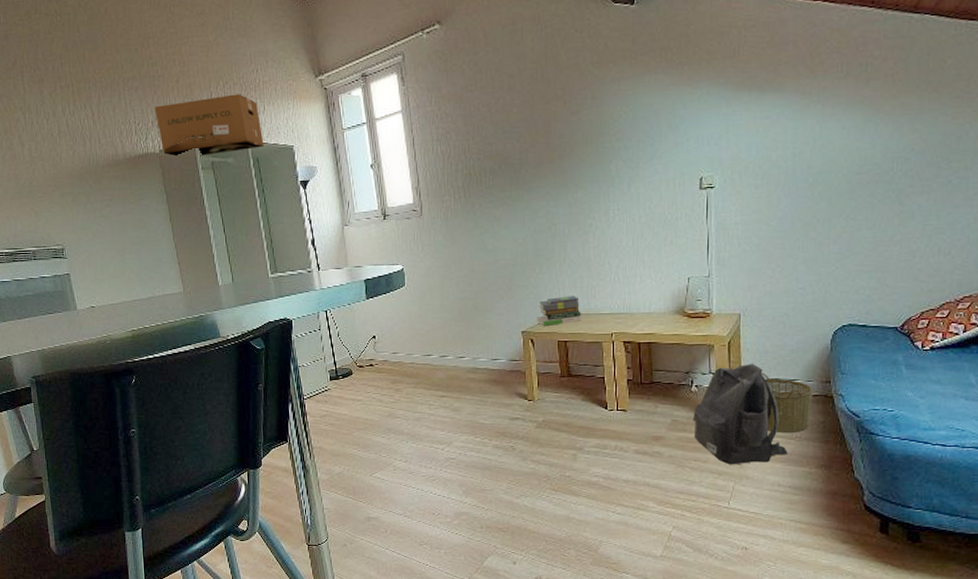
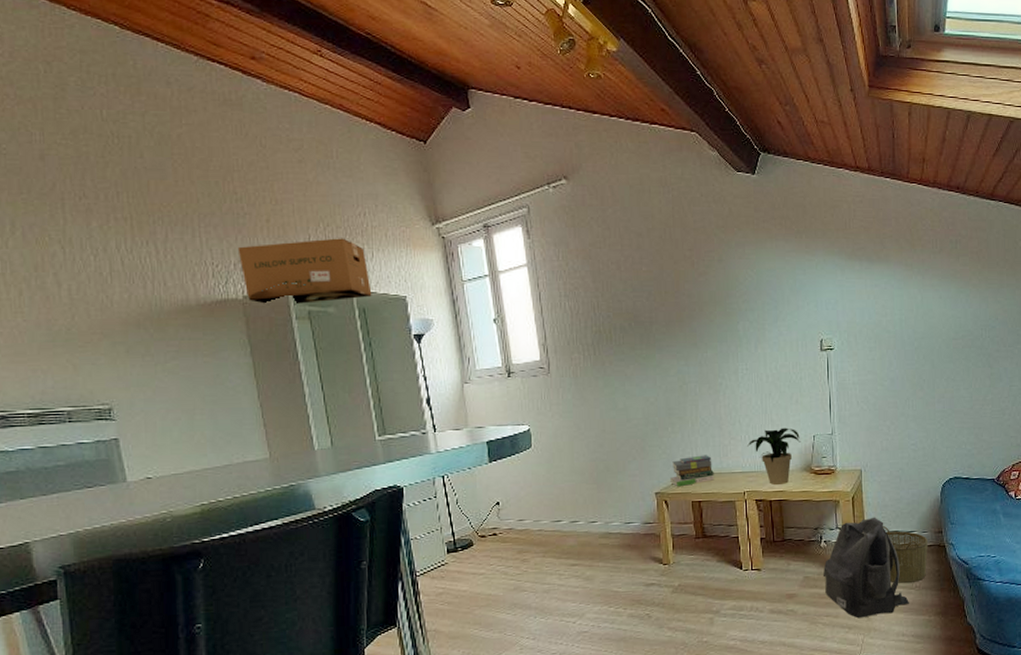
potted plant: none [617,269,673,327] -> present [747,427,800,485]

